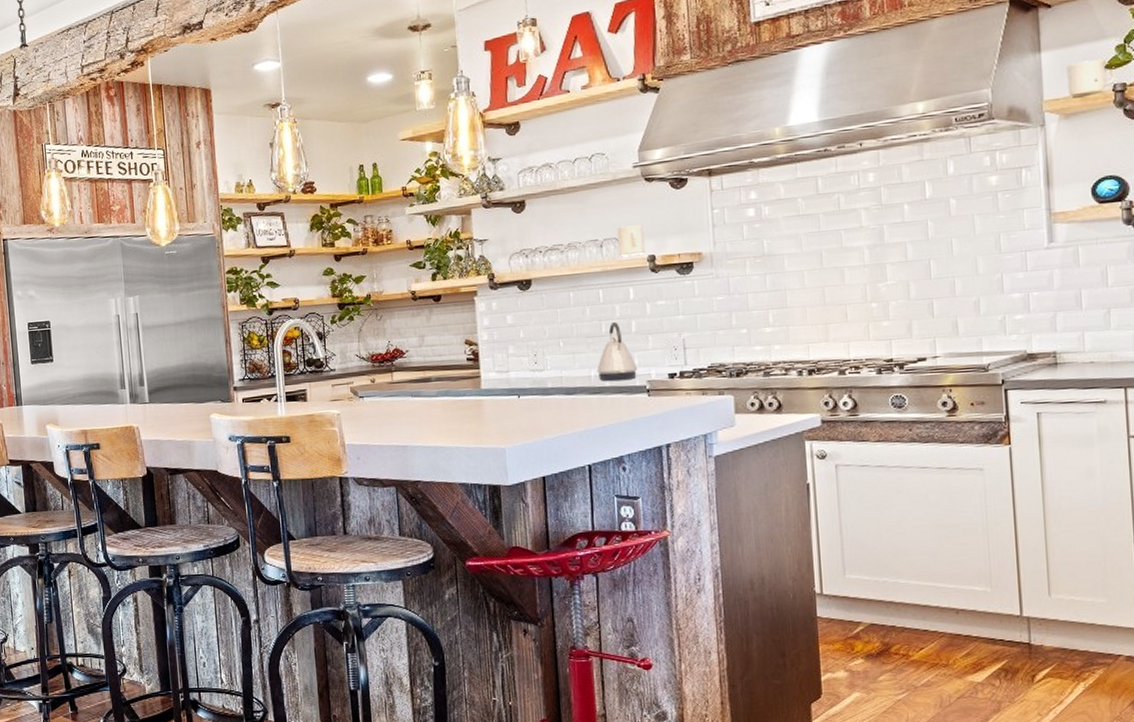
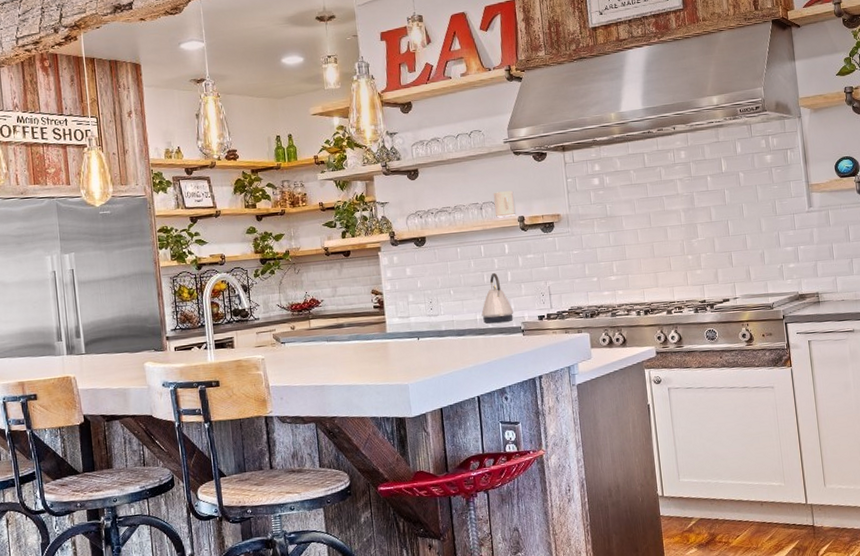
mug: present [1066,59,1116,97] -> none [812,68,846,96]

